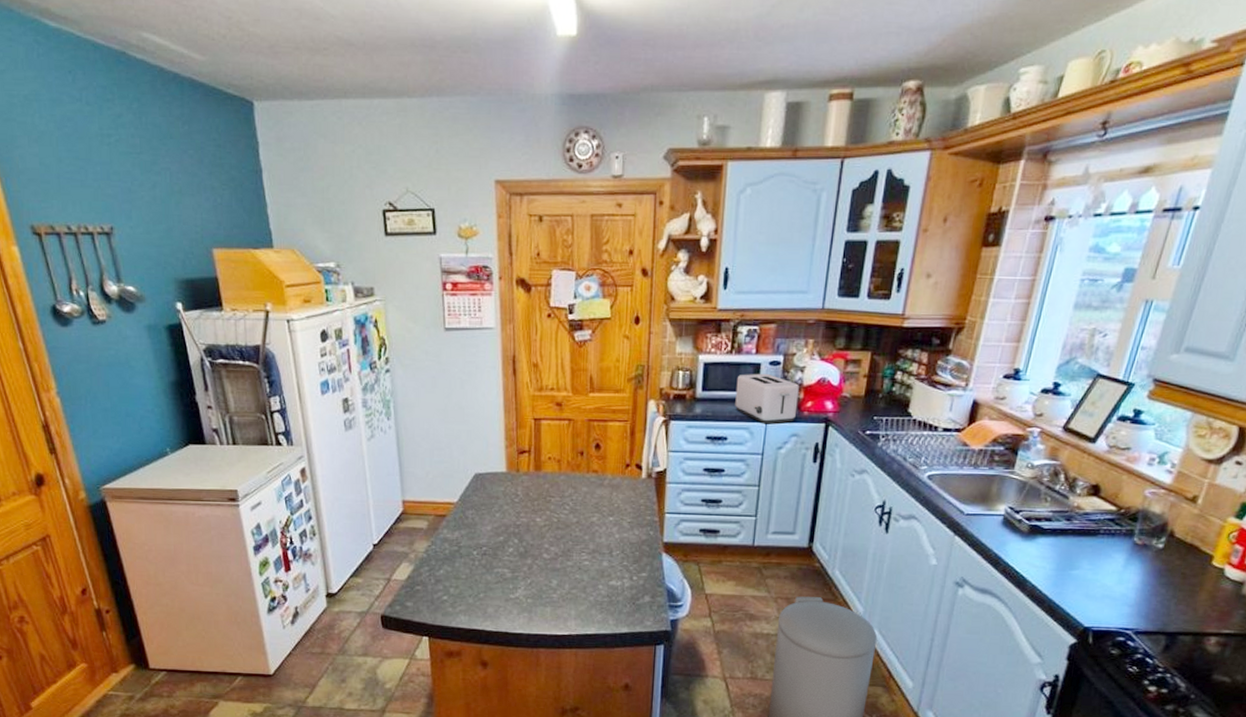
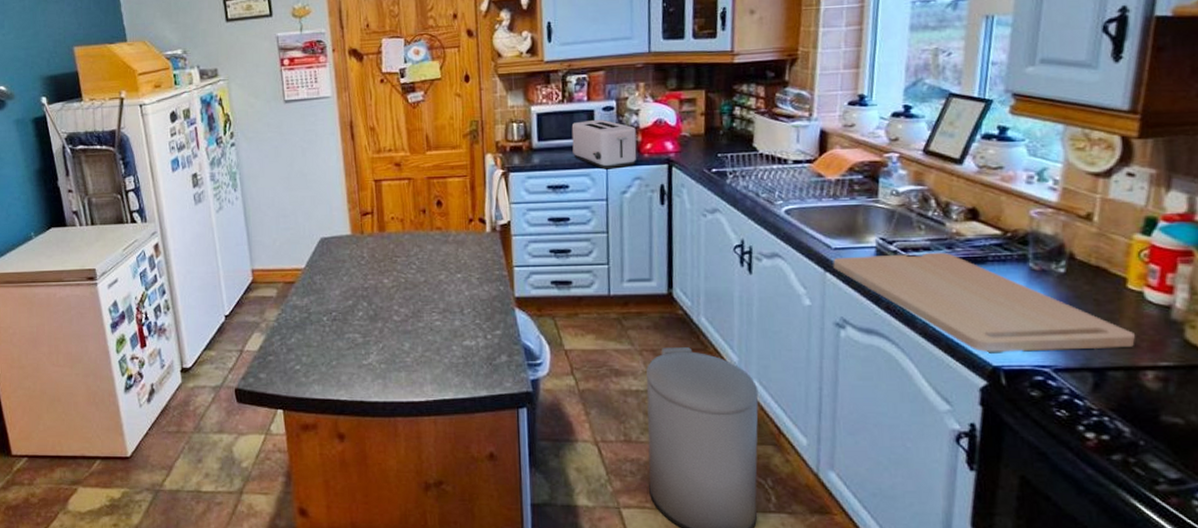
cutting board: none [962,522,1209,617] -> present [833,252,1135,353]

